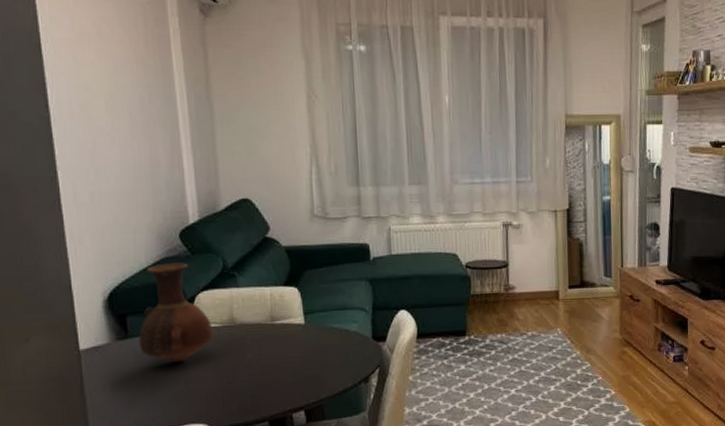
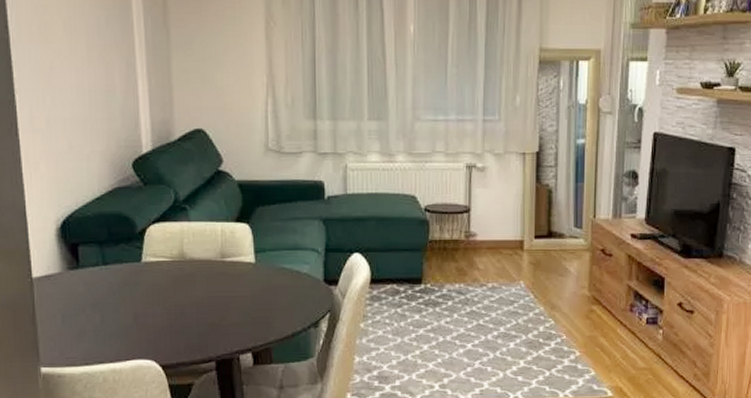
vase: present [138,262,214,363] -> none [89,193,163,296]

